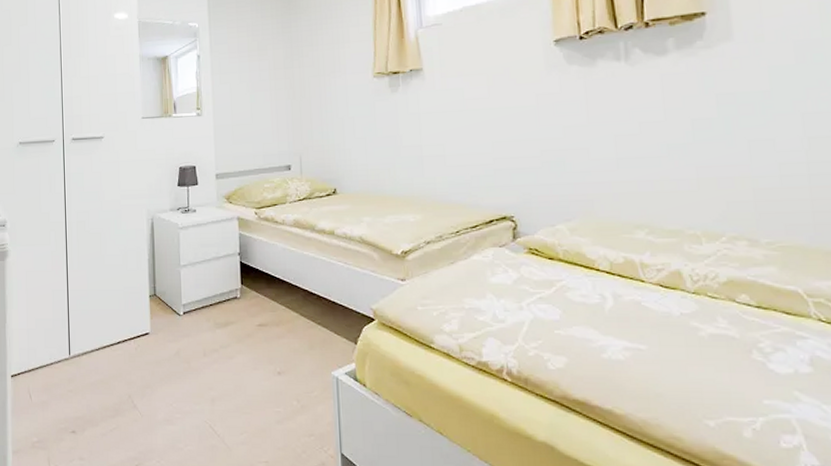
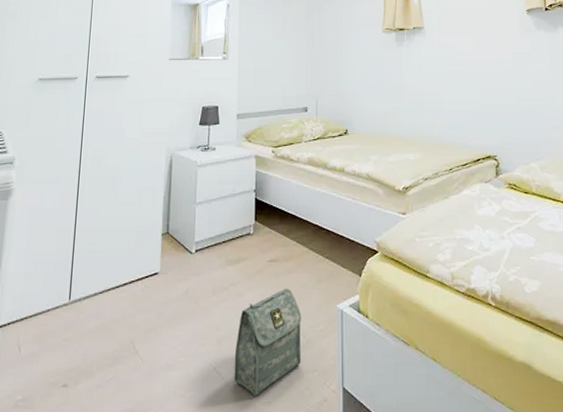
bag: none [228,352,296,455] -> present [234,288,302,397]

